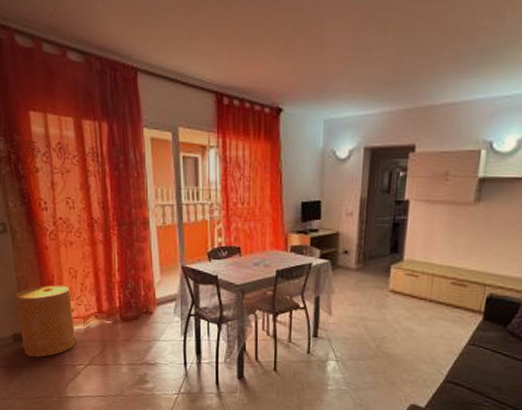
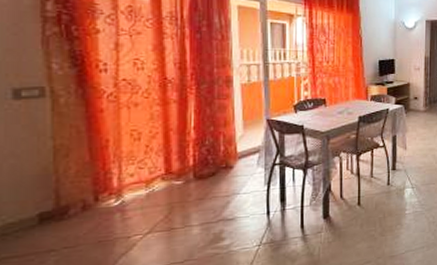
basket: present [15,285,77,357] -> none [48,149,134,237]

